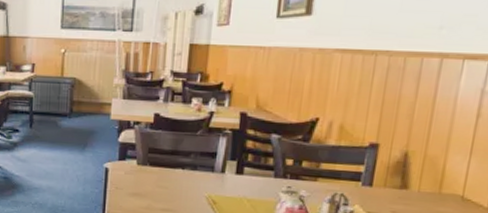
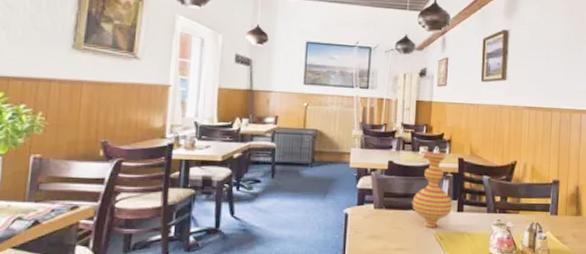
vase: none [180,104,231,190] -> present [412,151,453,227]

